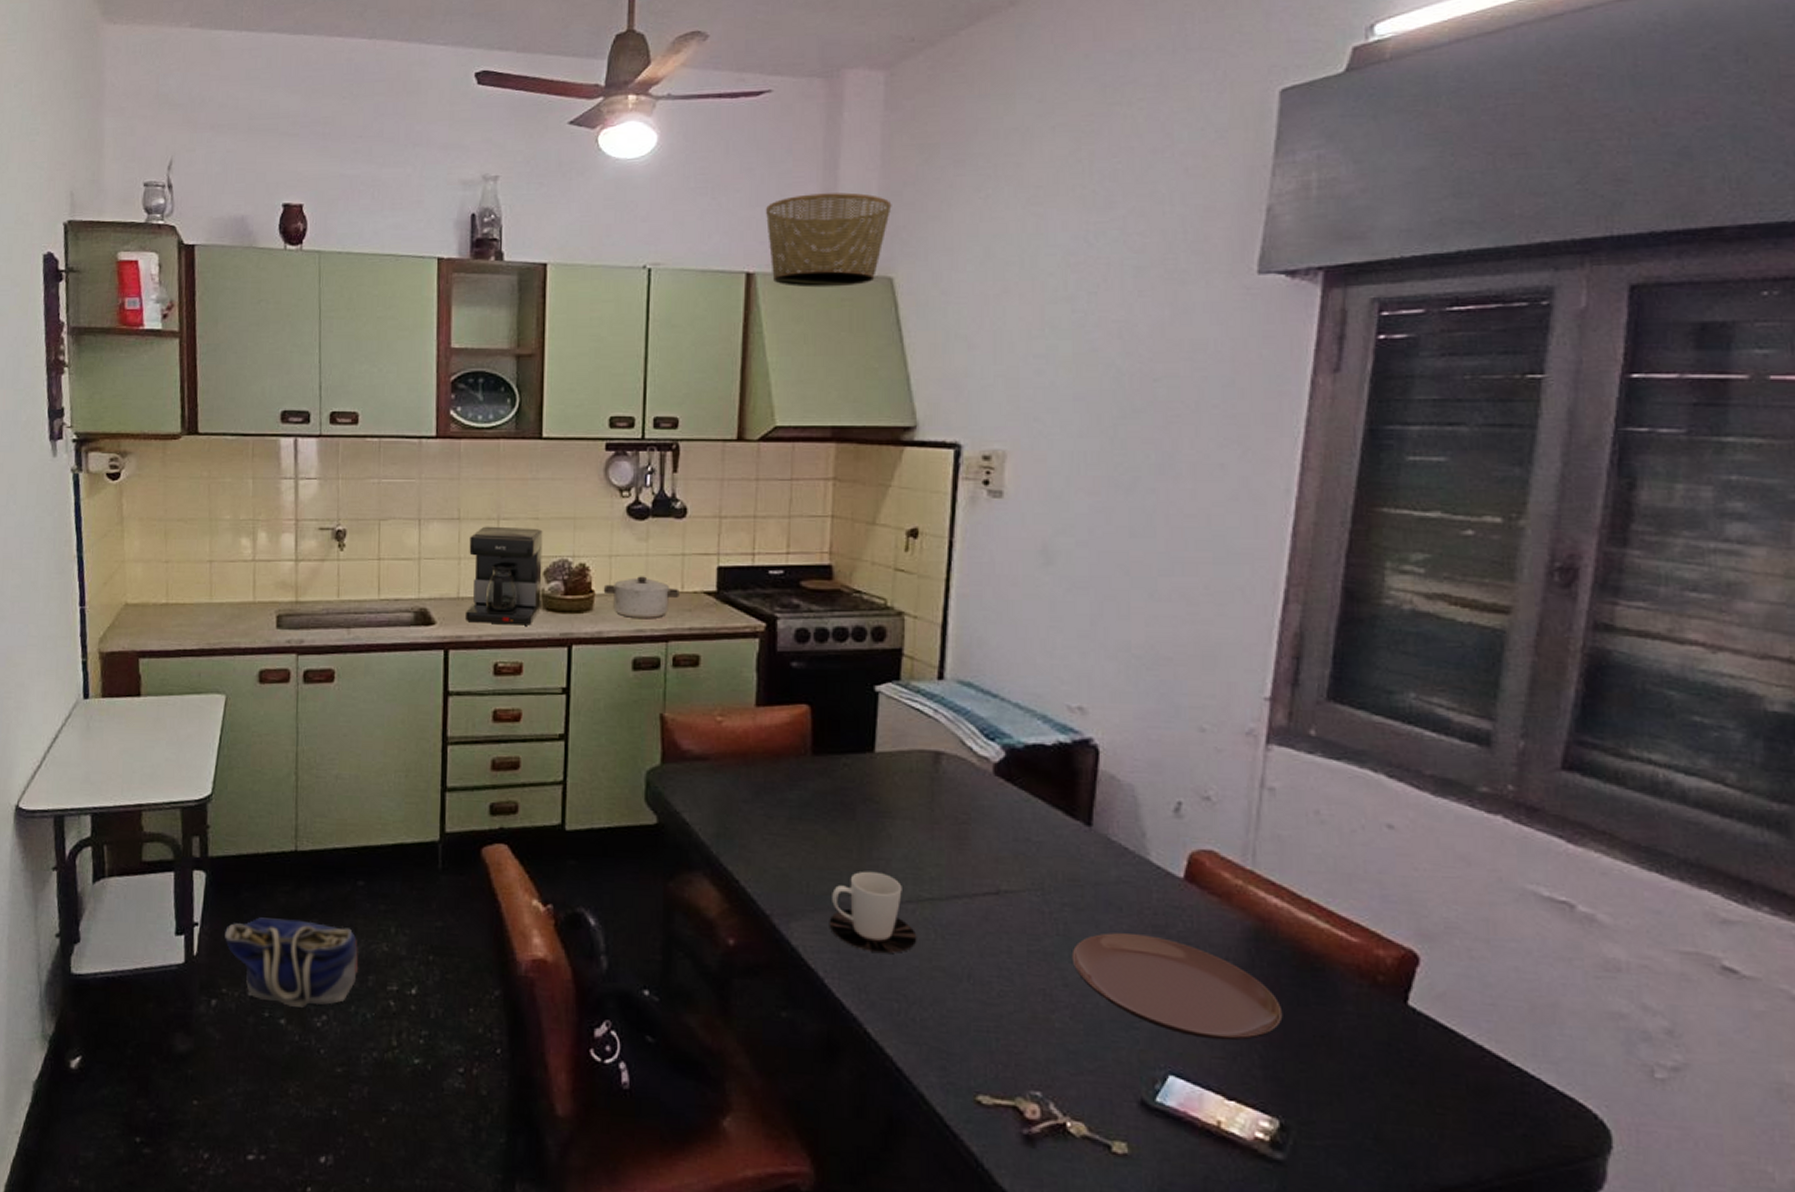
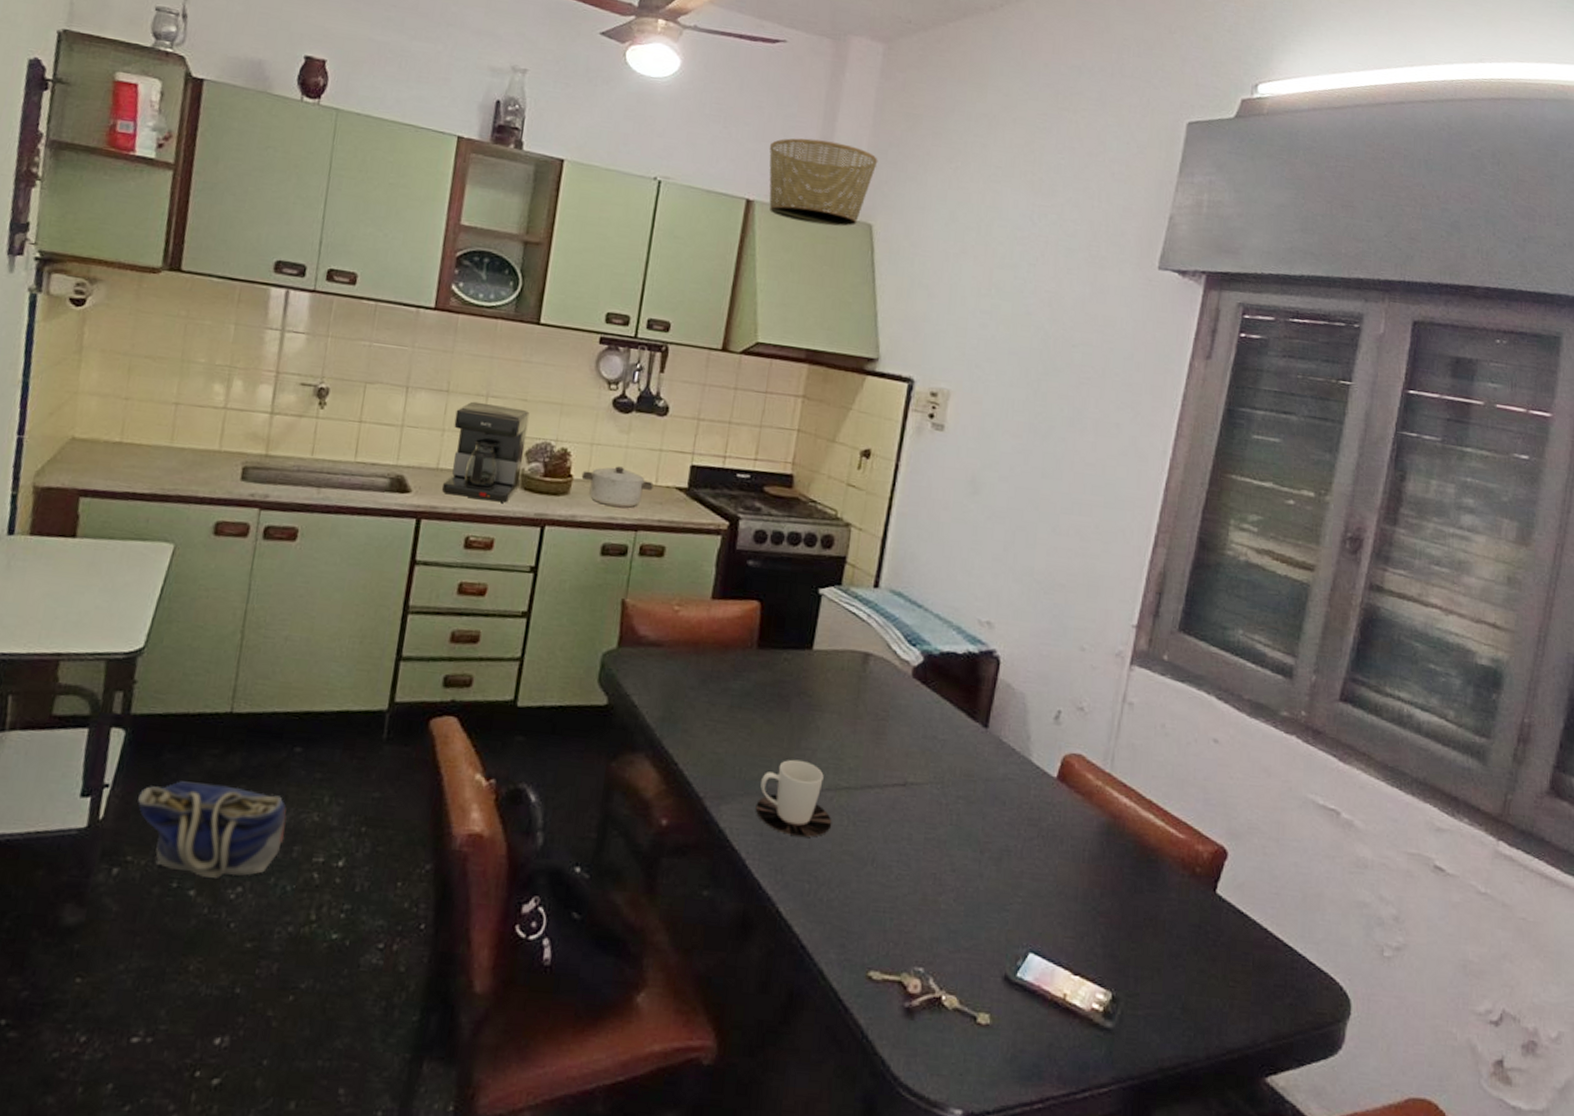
plate: present [1071,932,1283,1041] -> none [960,824,1123,922]

